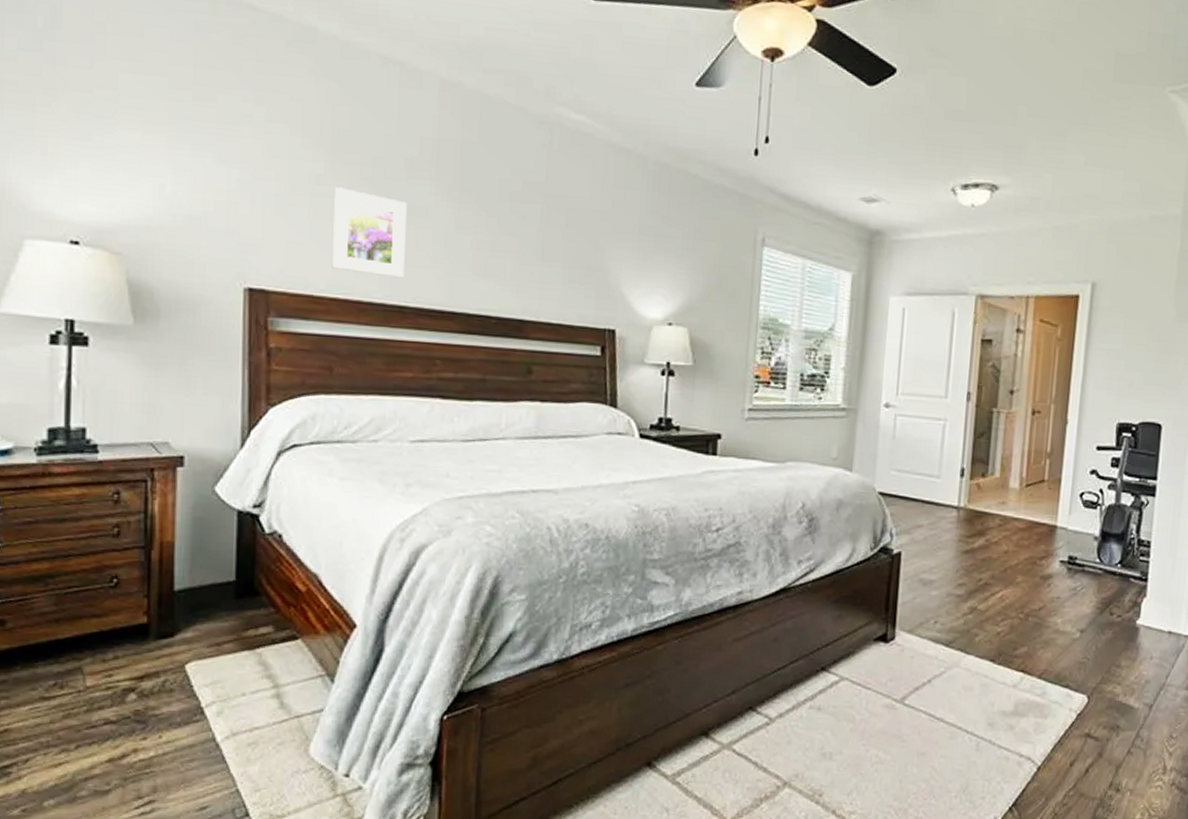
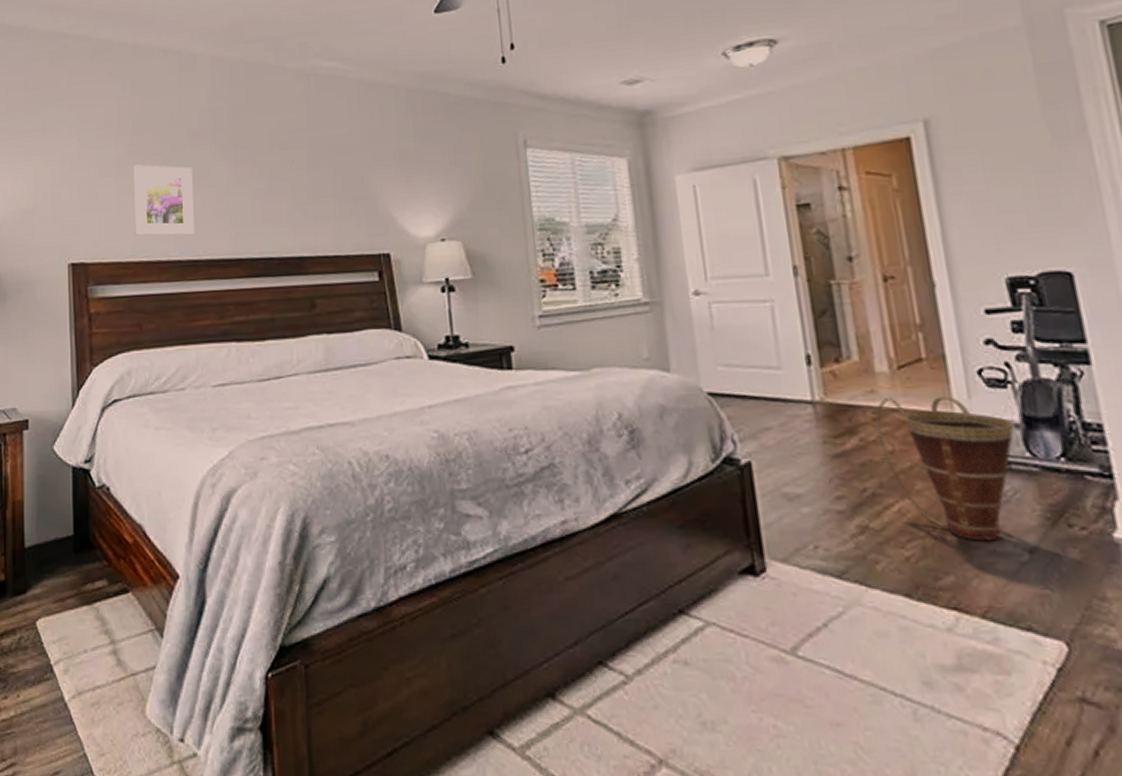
basket: none [999,509,1094,623] -> present [875,396,1015,541]

